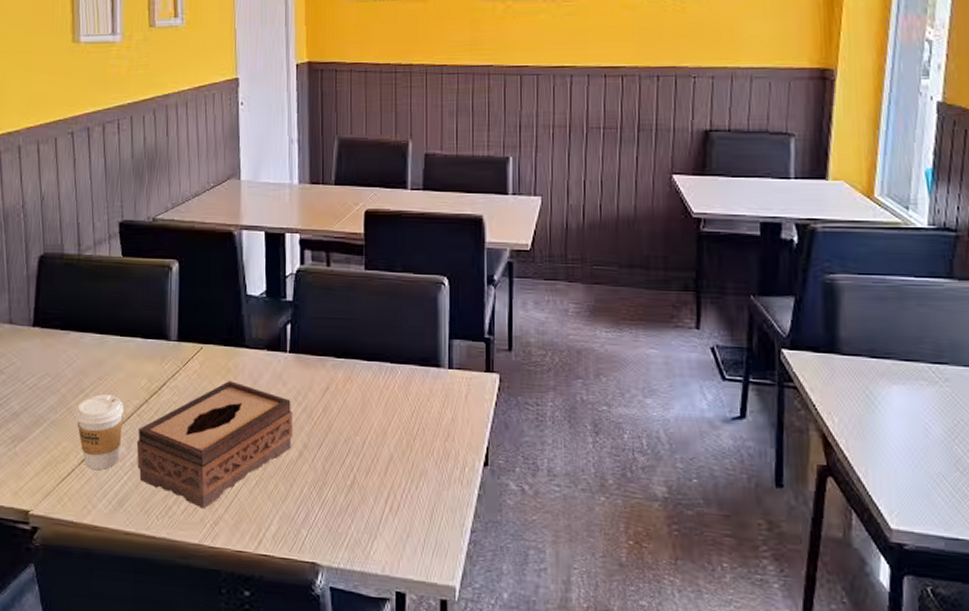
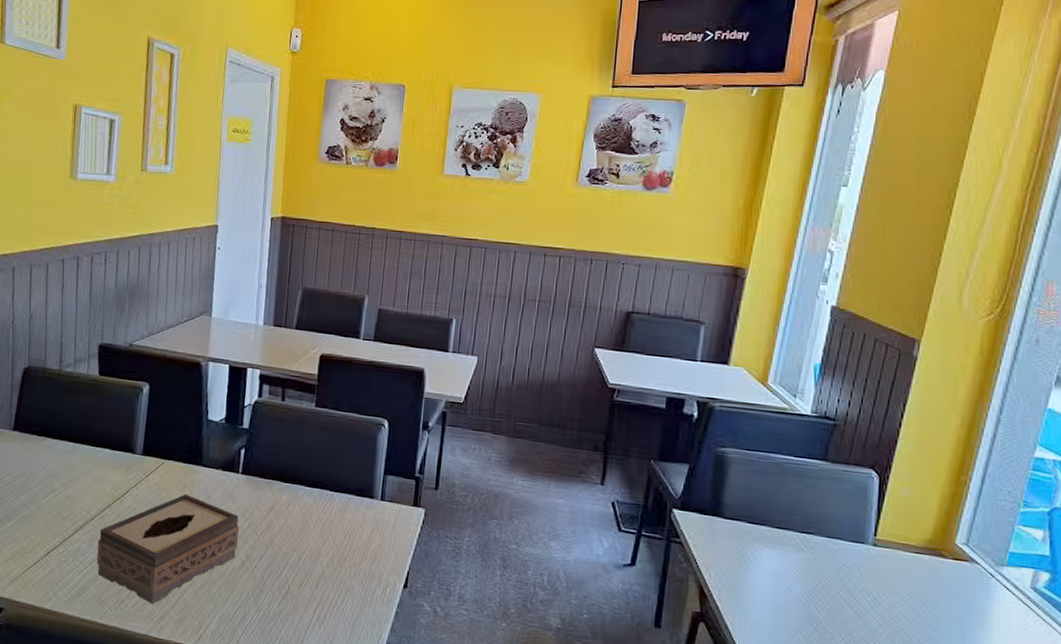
coffee cup: present [76,394,124,470] -> none [45,496,89,563]

